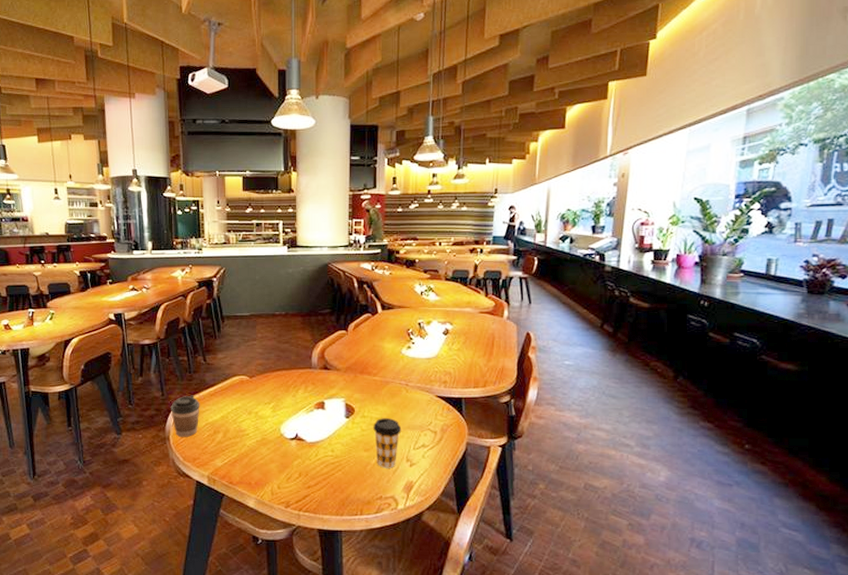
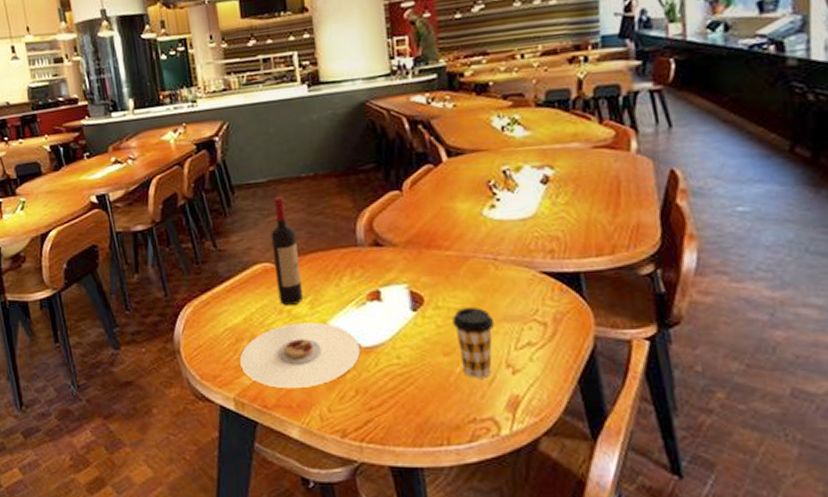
coffee cup: present [171,395,200,437] -> none [178,293,215,349]
plate: none [215,422,306,471] -> present [240,322,361,389]
wine bottle: none [248,327,268,409] -> present [270,196,304,306]

